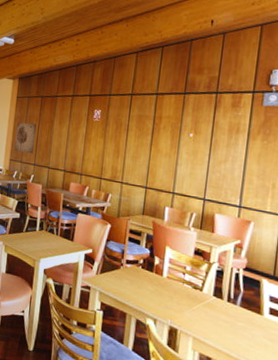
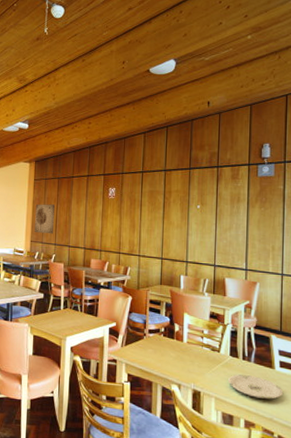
plate: none [208,316,271,347] -> present [227,374,284,400]

